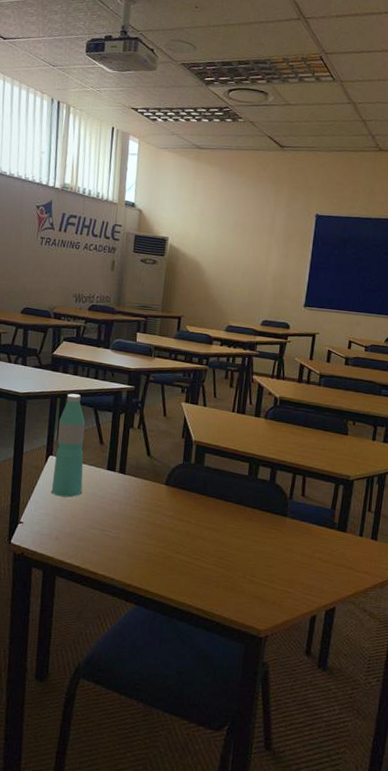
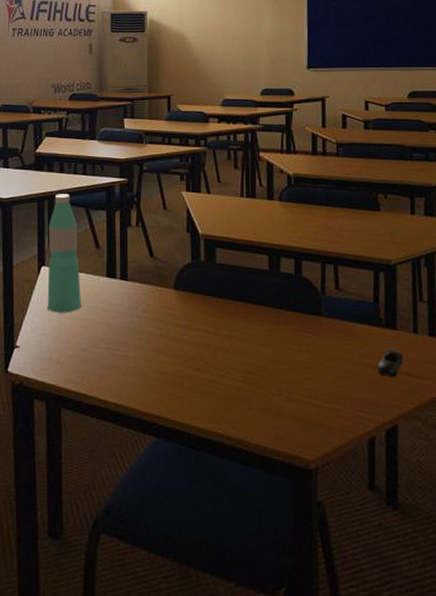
computer mouse: none [326,547,349,570] -> present [377,349,403,377]

